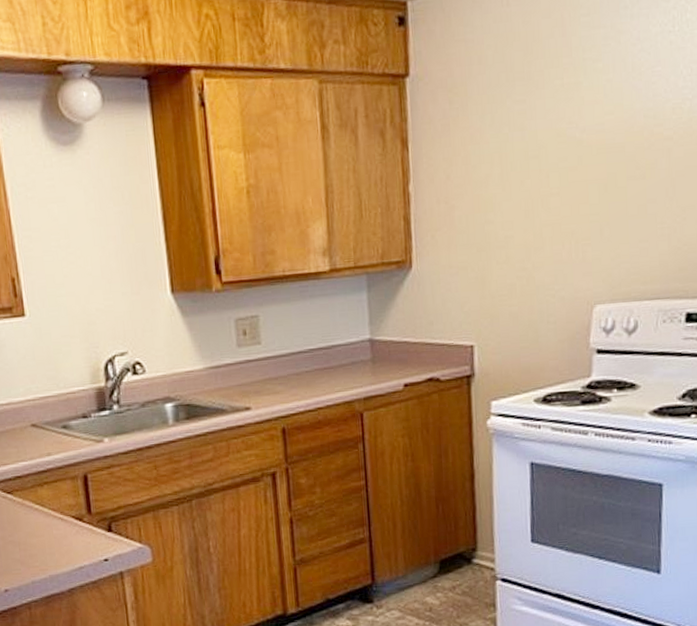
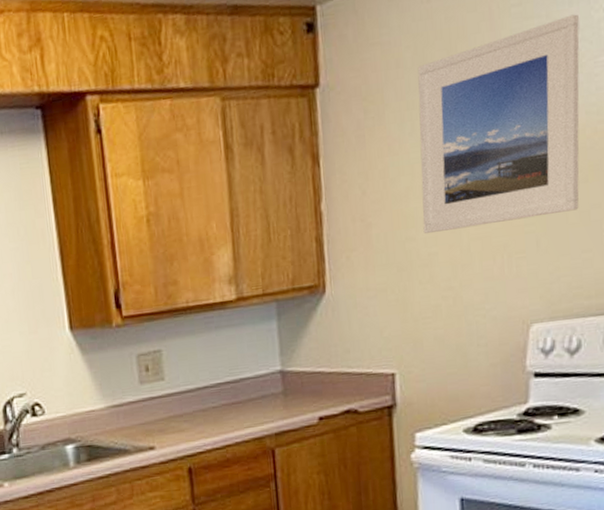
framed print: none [497,27,639,218] -> present [417,14,580,234]

